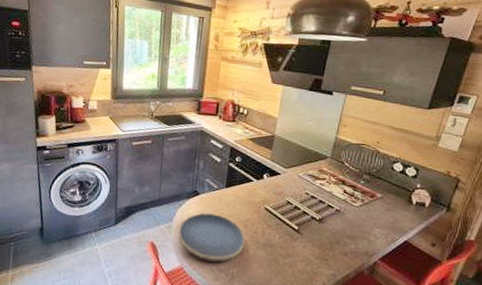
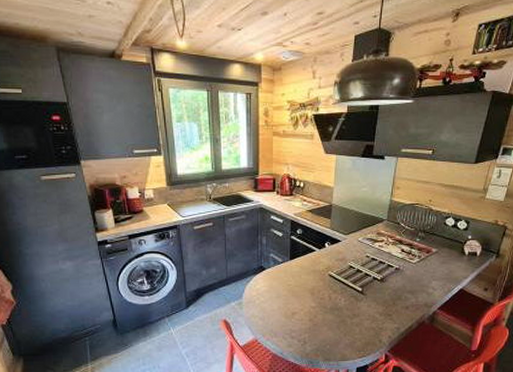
plate: present [178,212,245,262] -> none [249,285,313,330]

